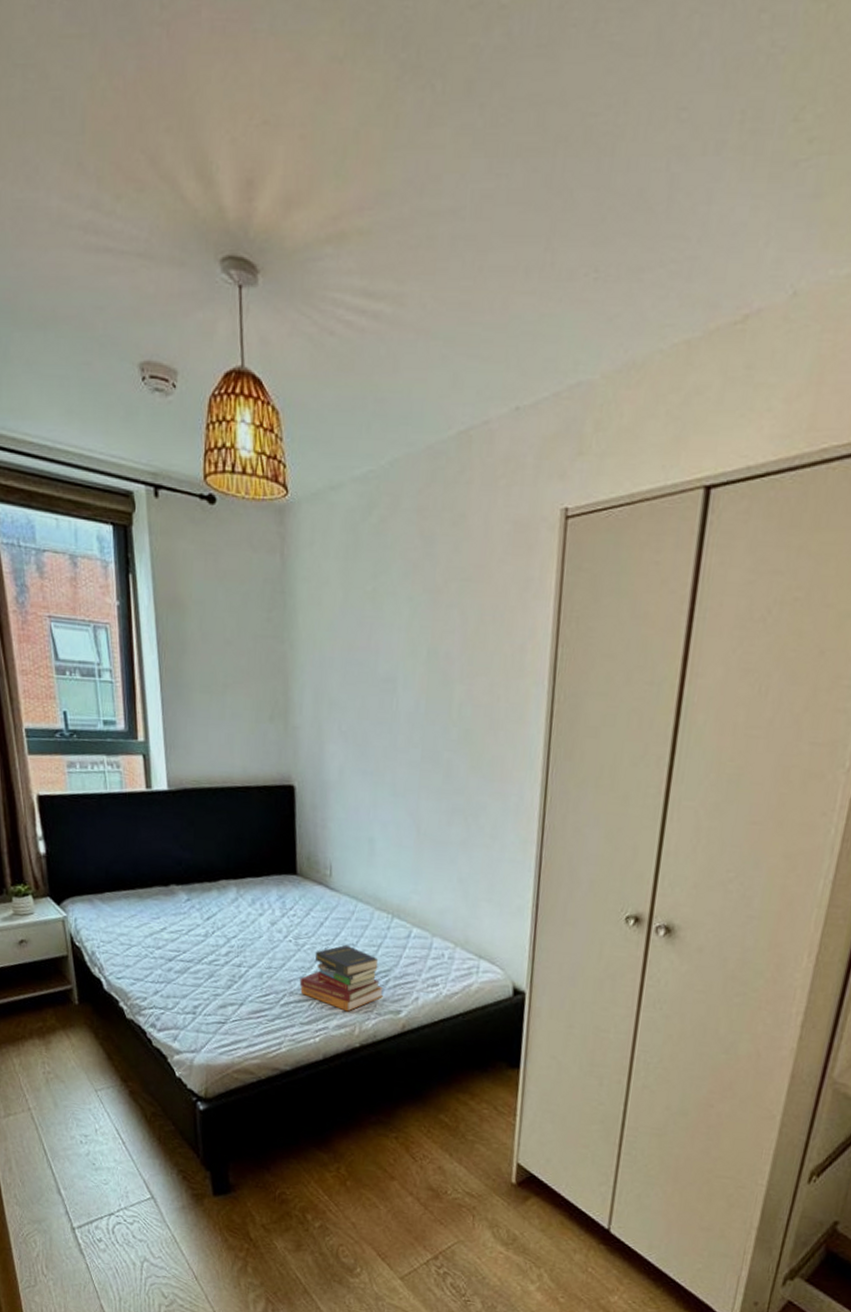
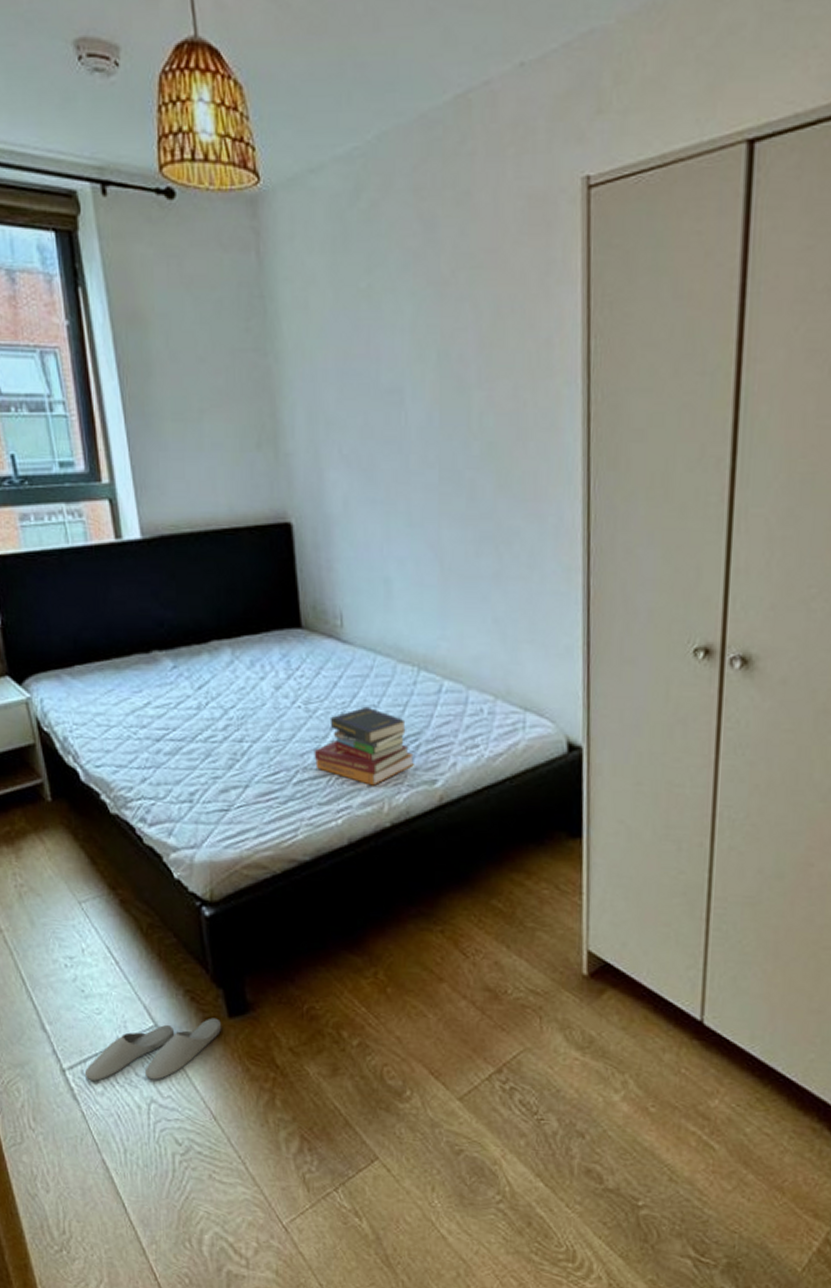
slippers: none [90,1194,206,1243] -> present [84,1018,221,1082]

